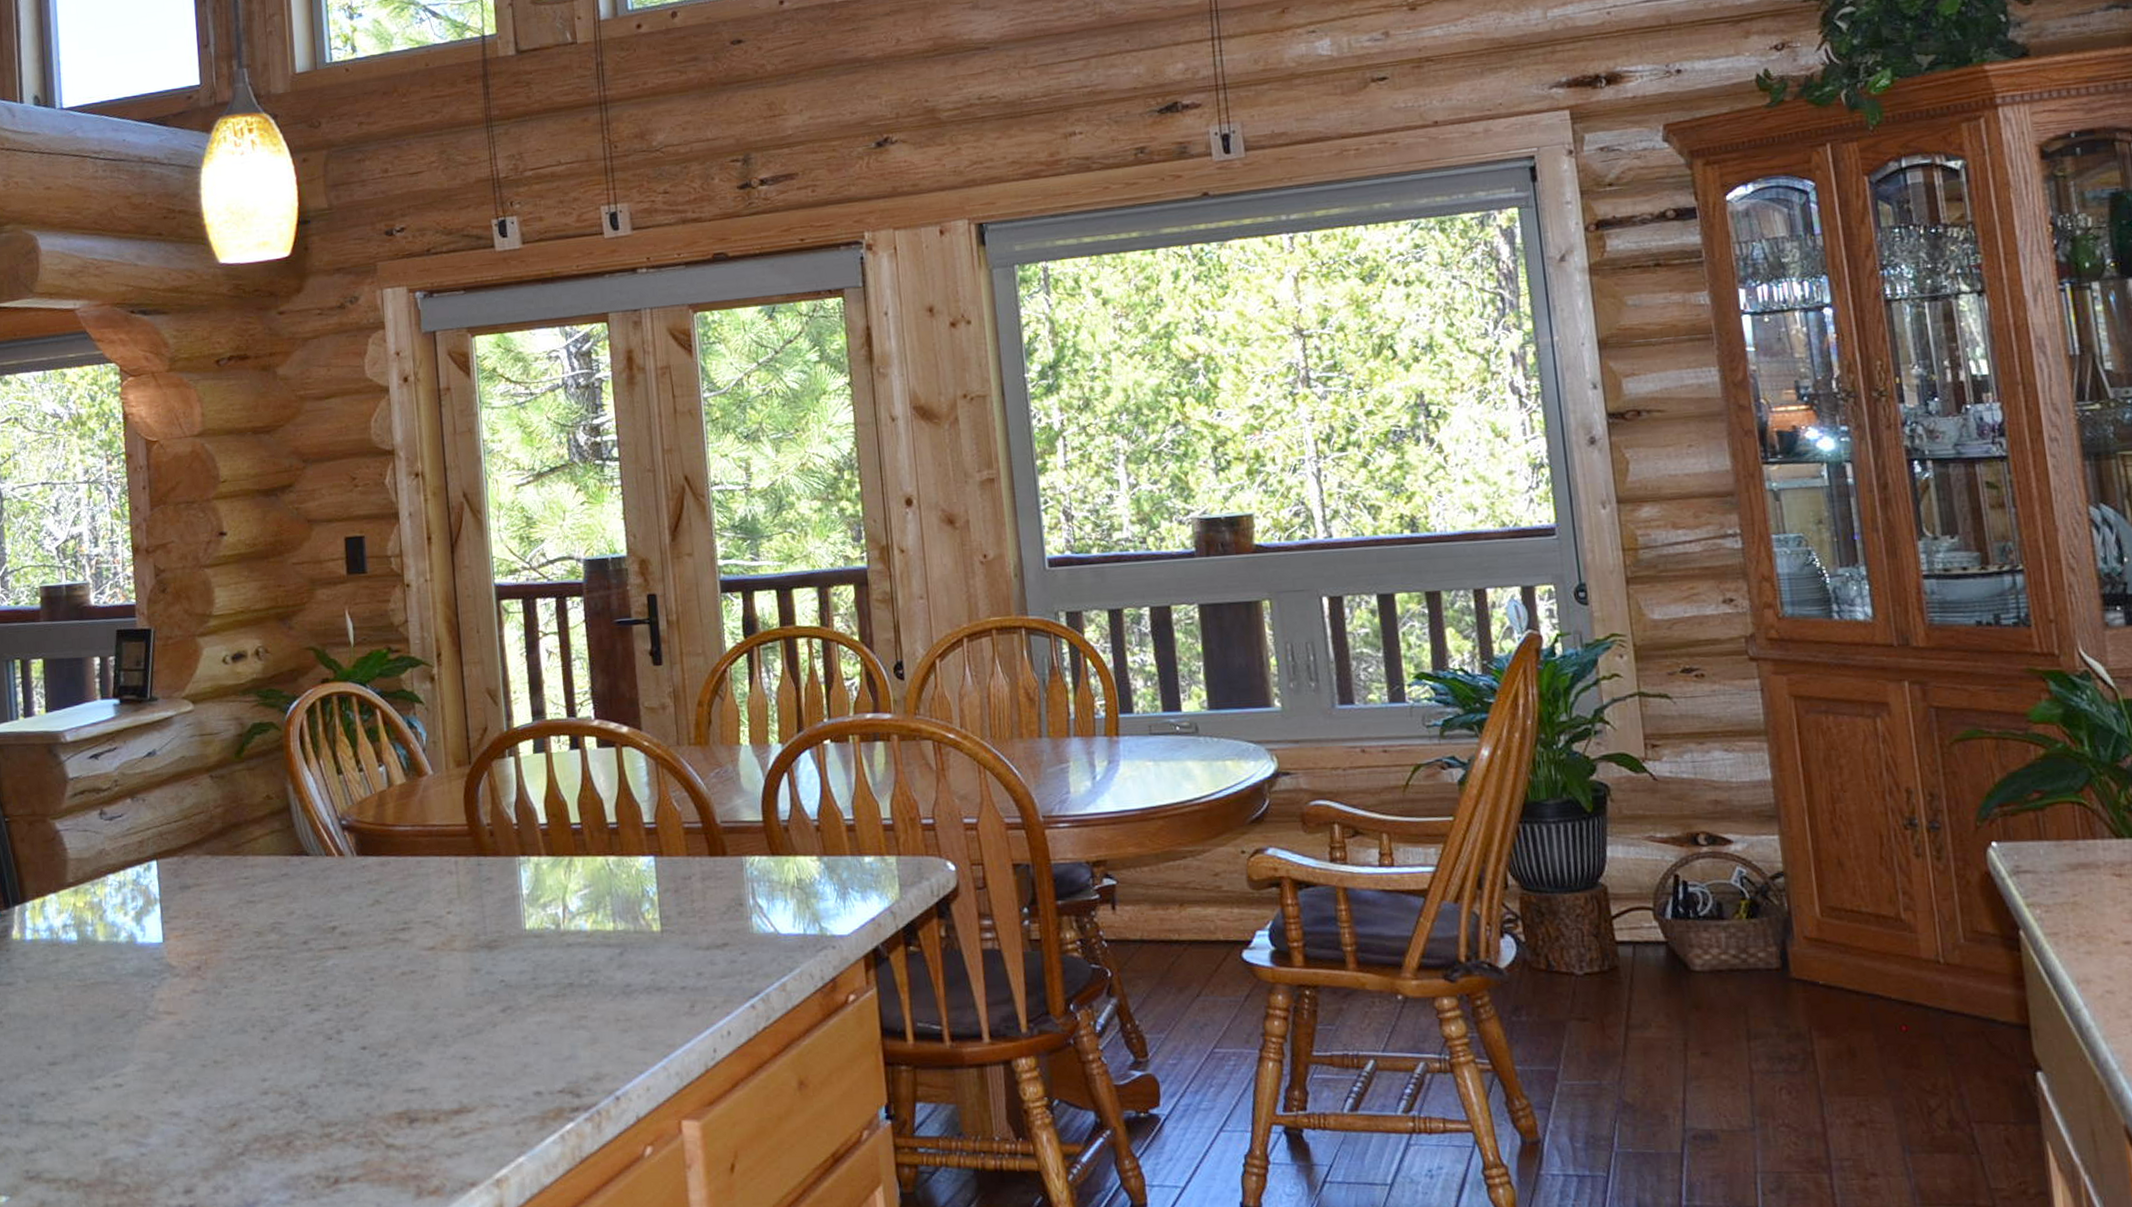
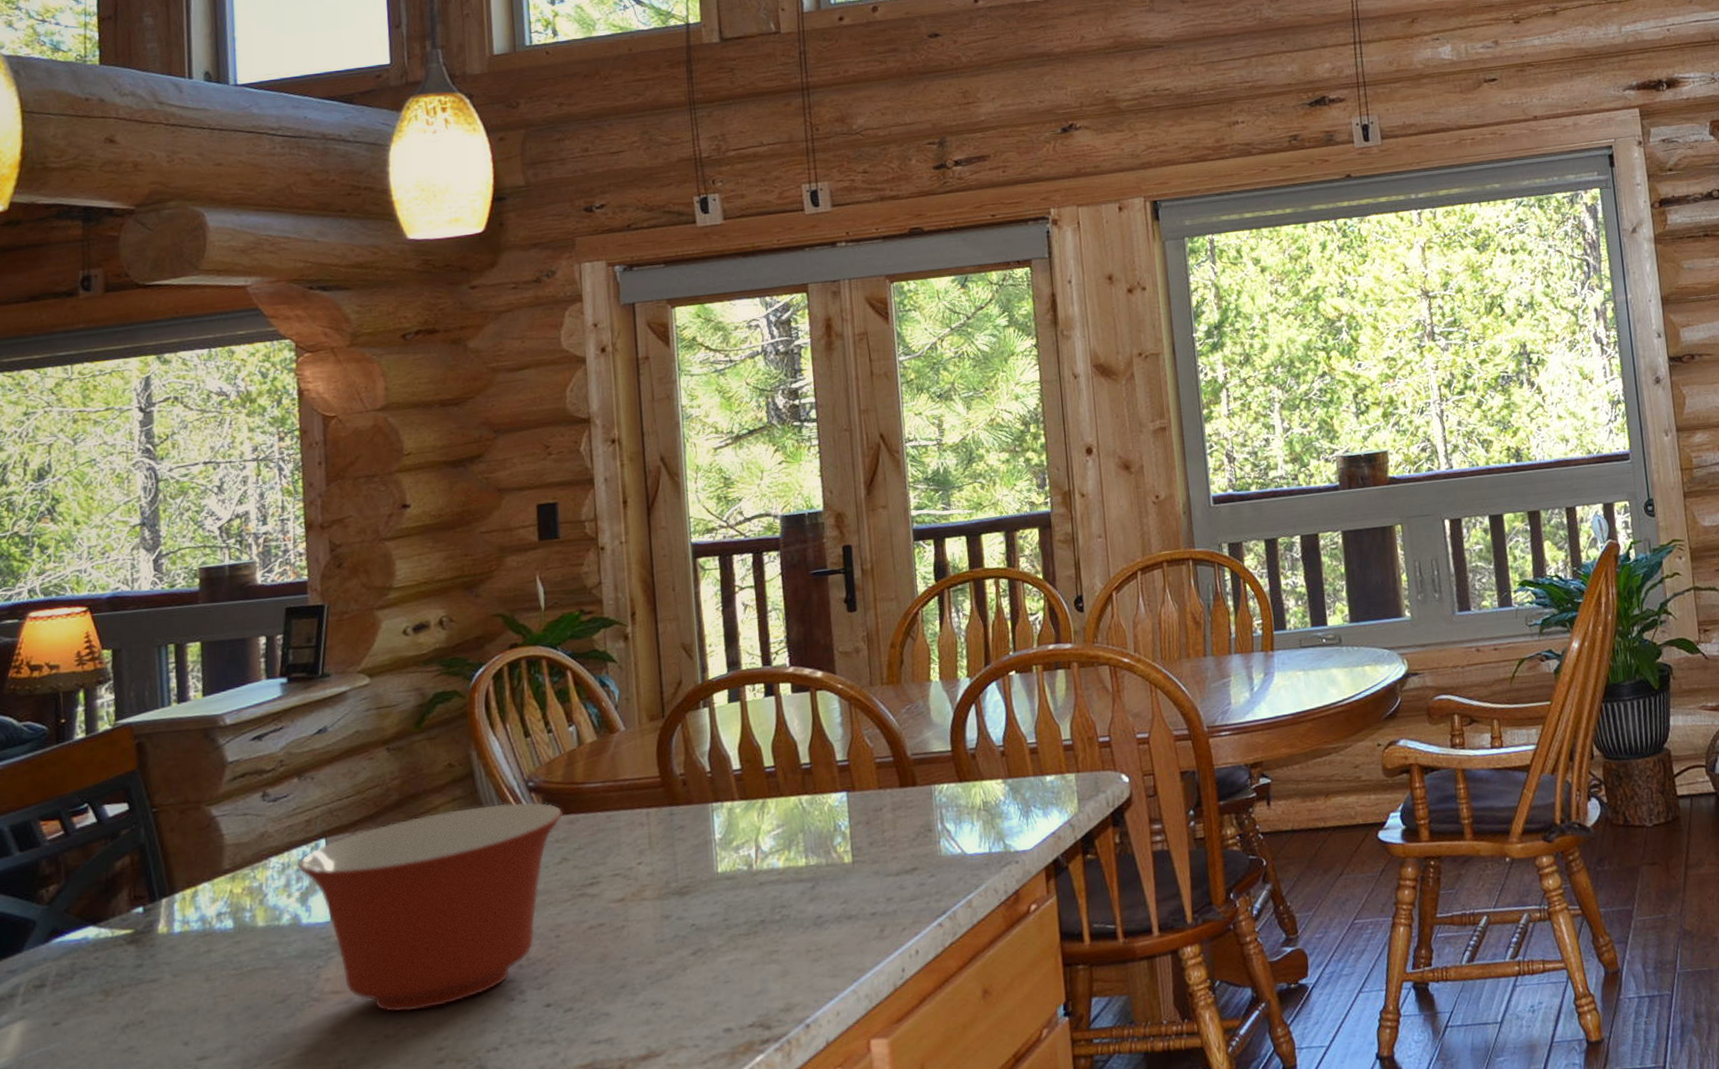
mixing bowl: none [132,840,375,1040] -> present [297,802,564,1012]

